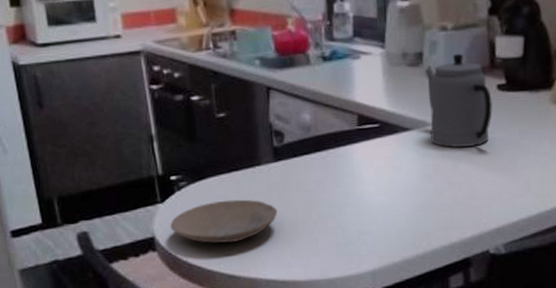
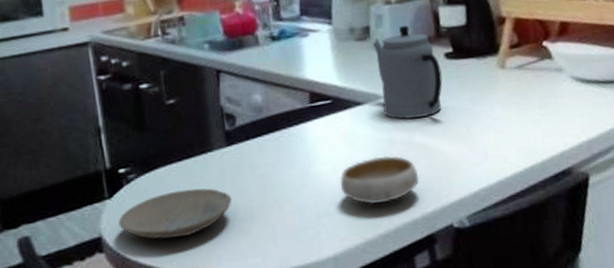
bowl: none [382,181,459,227] -> present [339,155,419,205]

